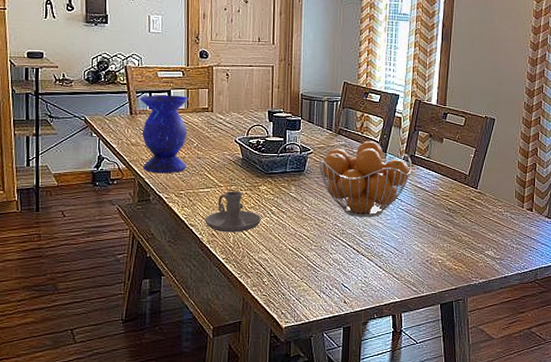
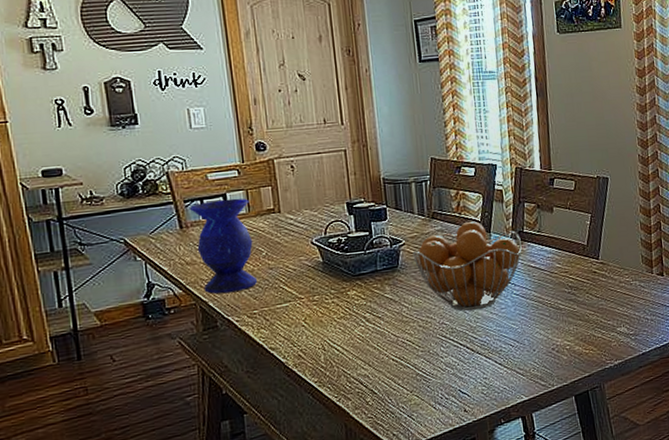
candle holder: present [204,191,261,233] -> none [287,300,355,352]

